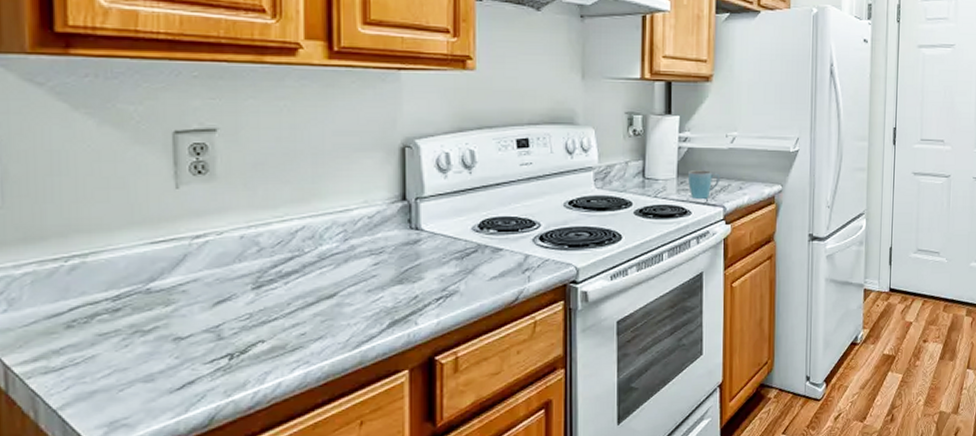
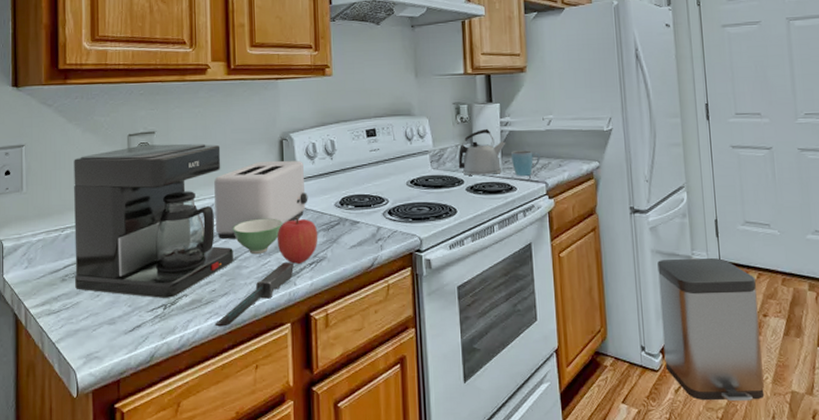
coffee maker: none [83,146,332,346] -> present [74,143,233,298]
knife: none [304,298,415,378] -> present [214,262,294,327]
toaster: none [306,173,437,271] -> present [214,160,308,240]
bowl: none [332,244,401,289] -> present [232,218,282,255]
fruit: none [393,243,449,301] -> present [277,217,318,265]
kettle: none [627,145,683,197] -> present [458,129,506,175]
pedal bin: none [828,285,920,426] -> present [657,257,765,402]

